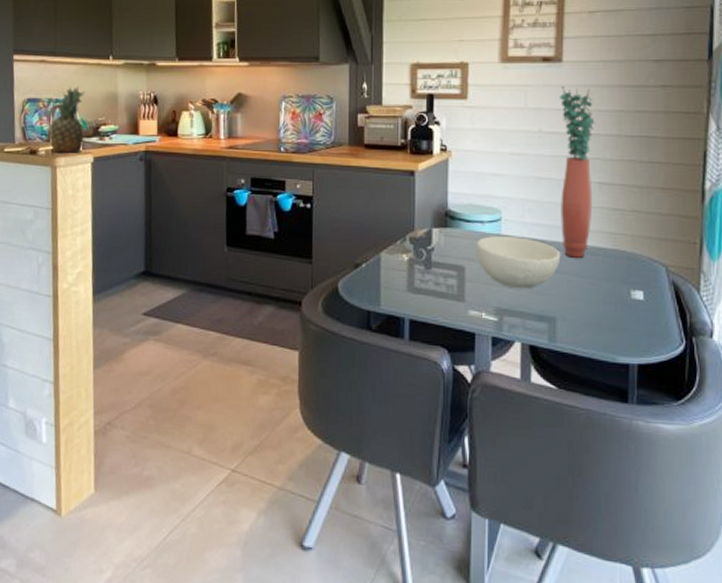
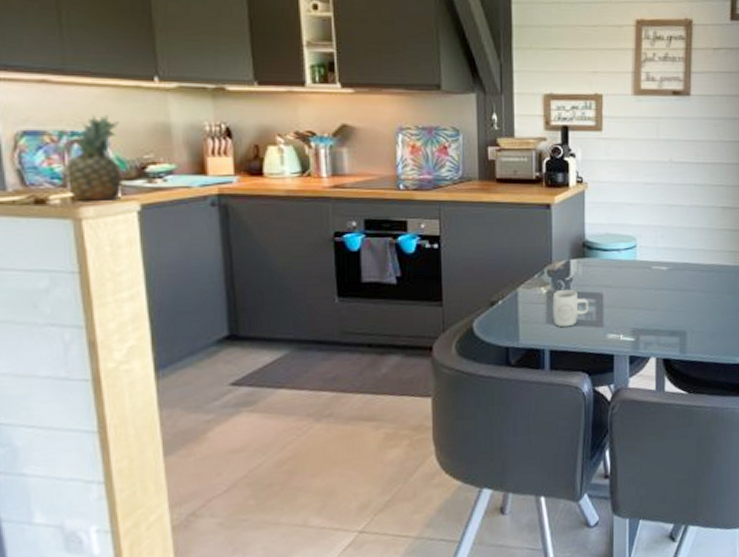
mug: none [413,258,451,298] -> present [552,289,590,328]
bowl: present [476,236,561,289] -> none [613,261,690,309]
vase: present [559,86,595,258] -> none [687,118,719,276]

